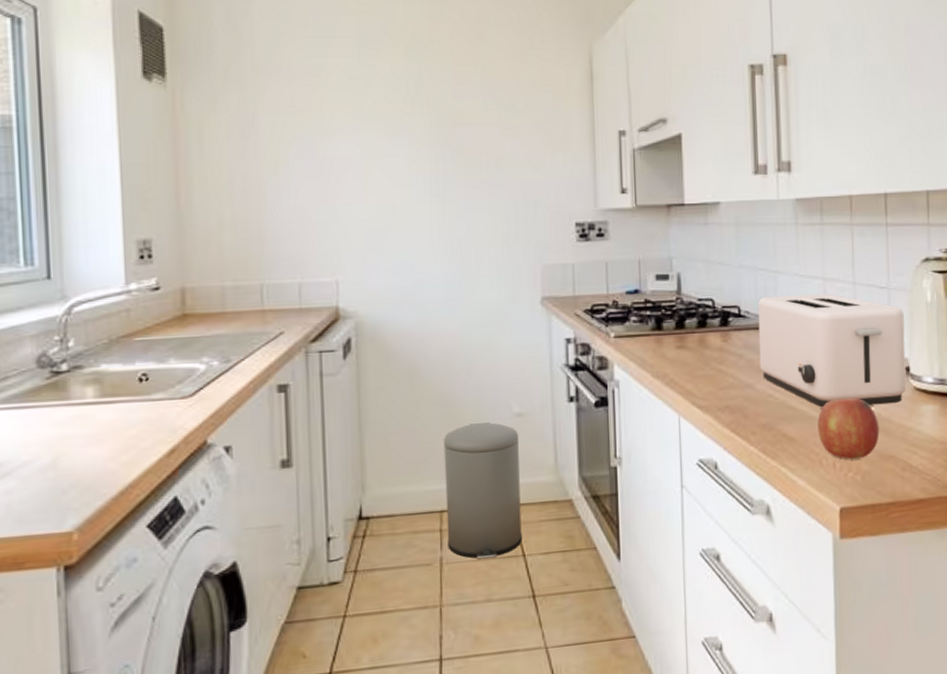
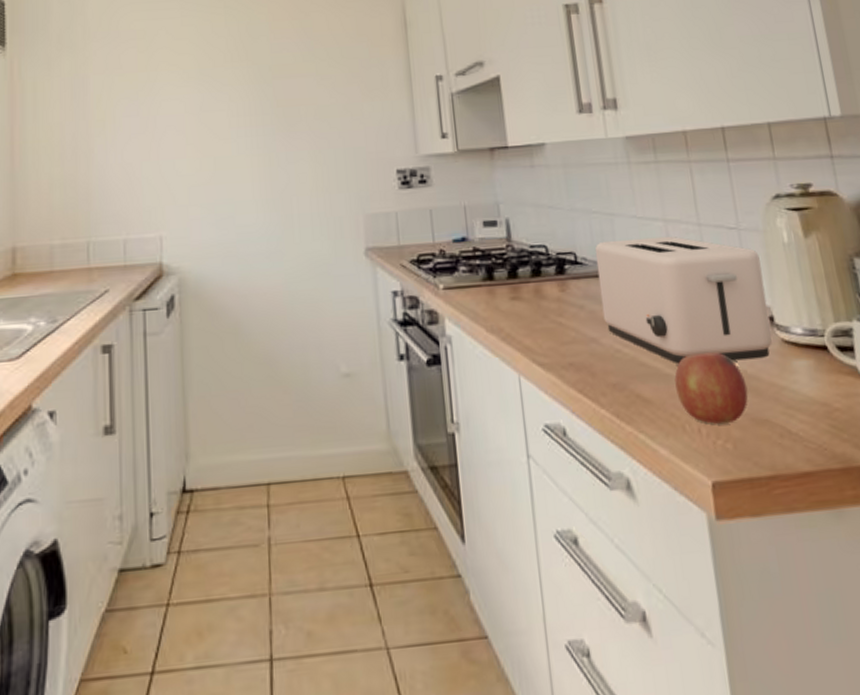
pedal bin: present [443,422,522,561] -> none [269,384,356,541]

